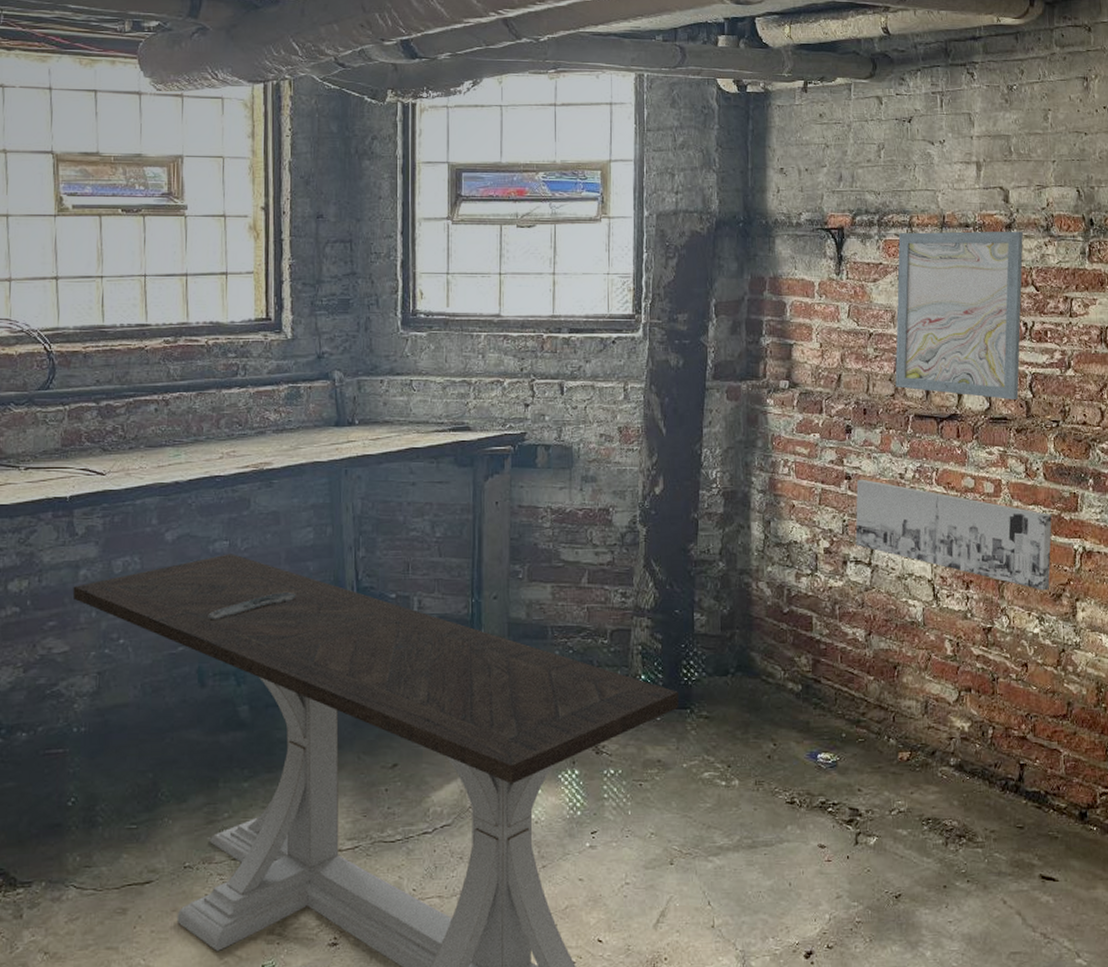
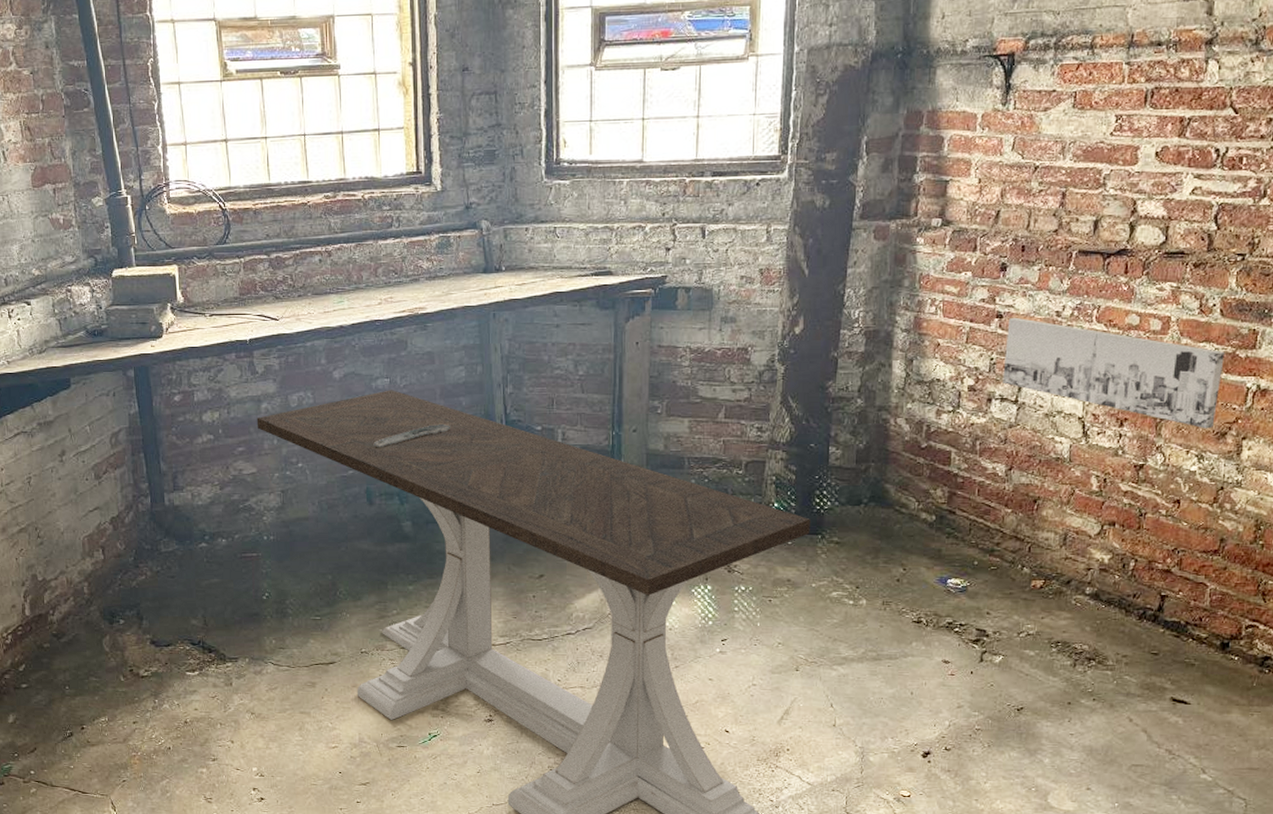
wall art: present [895,231,1023,400] -> none [1060,47,1226,233]

